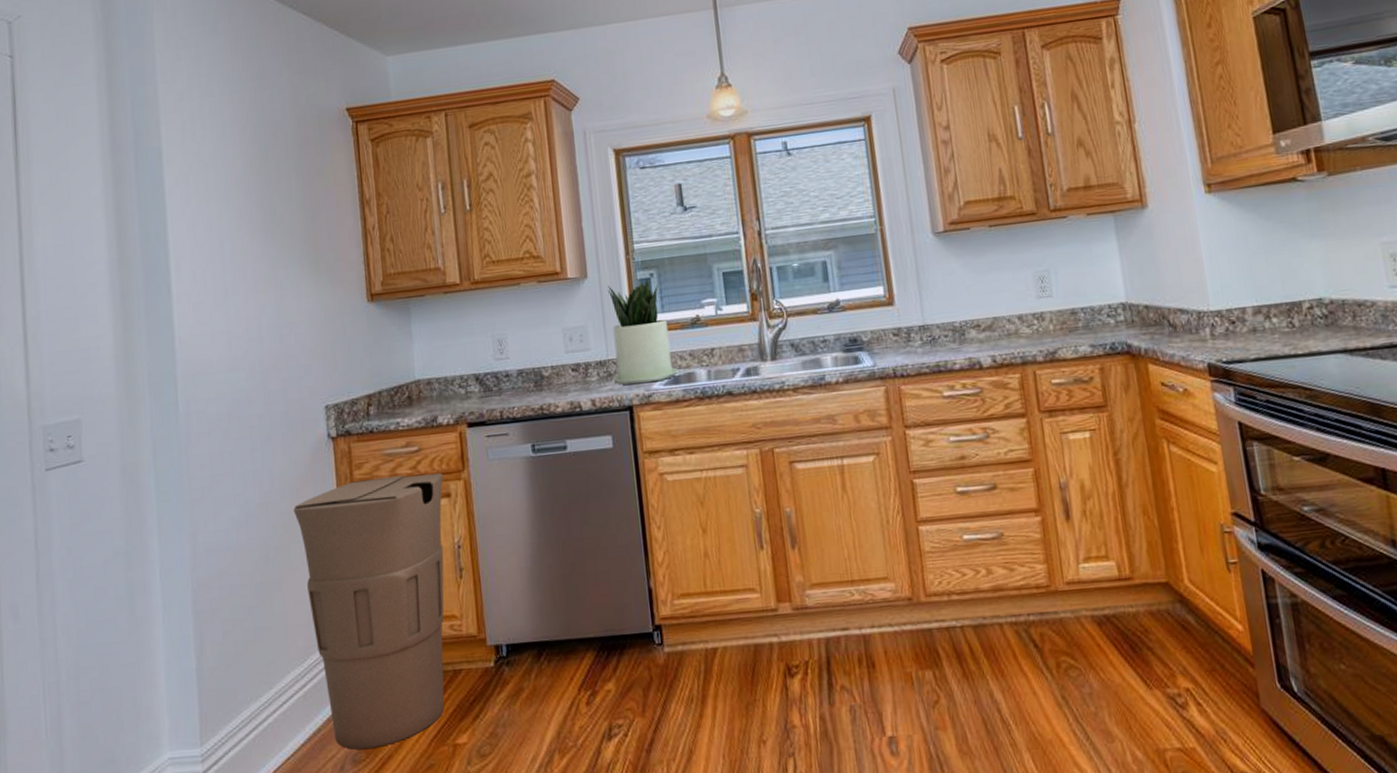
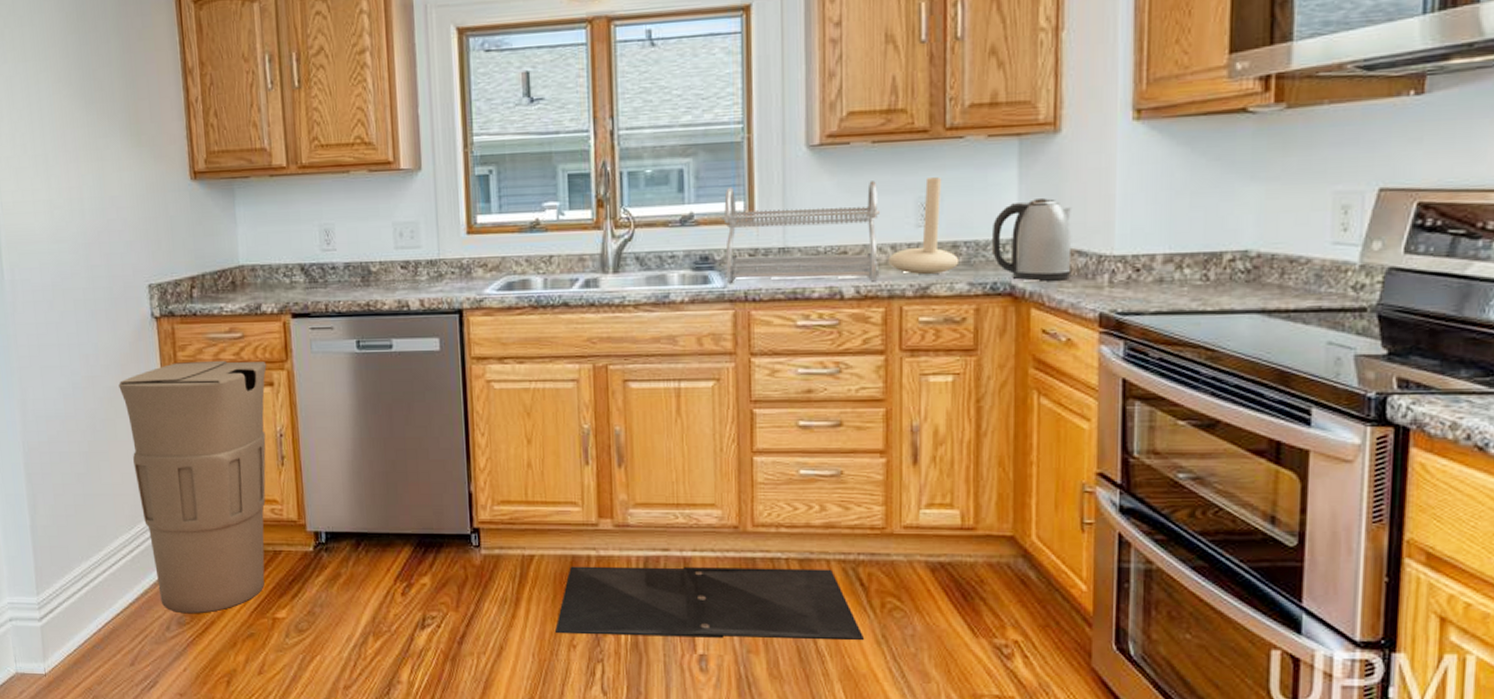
planter: present [607,280,679,385] -> none [442,176,513,288]
door mat: none [744,633,1046,730] -> present [555,566,865,641]
dish rack: none [864,260,1012,363] -> present [721,181,880,284]
paper towel holder: none [1017,253,1080,341] -> present [888,177,960,274]
kettle: none [1103,265,1177,340] -> present [991,198,1073,281]

